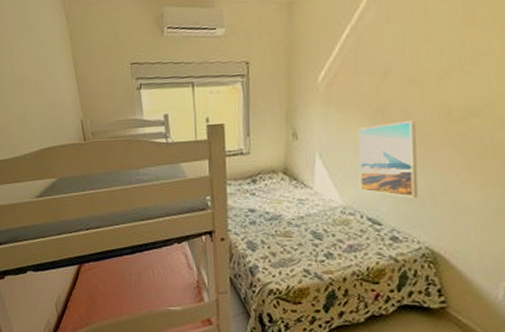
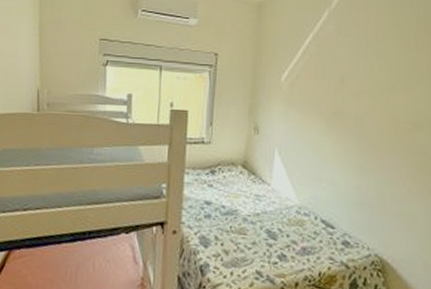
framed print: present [358,120,419,198] -> none [315,127,369,203]

